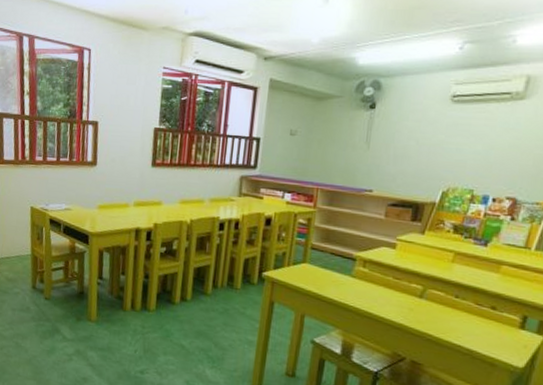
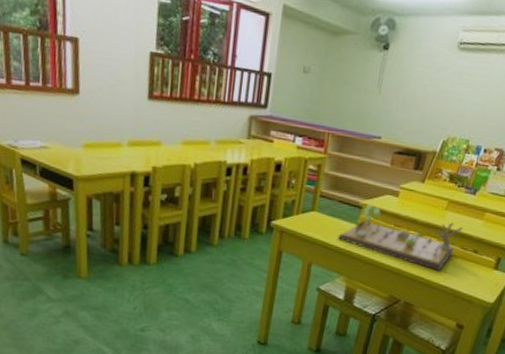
gameboard: none [331,256,476,328] -> present [337,204,463,271]

